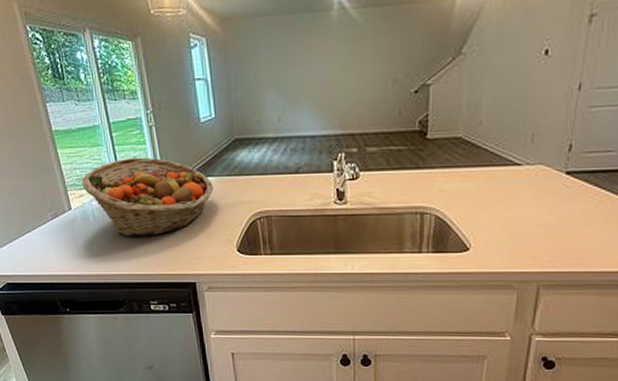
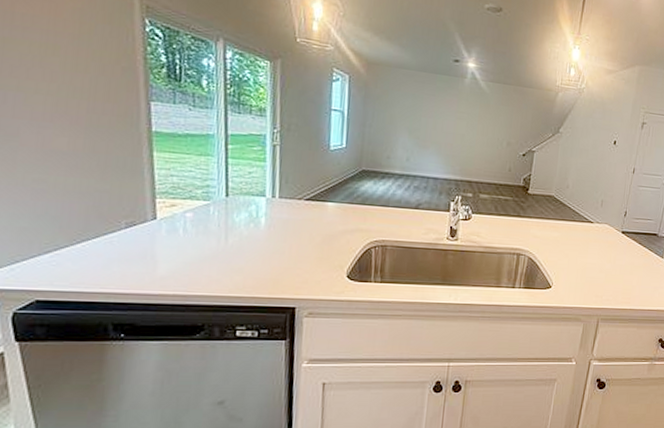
fruit basket: present [81,157,214,237] -> none [177,172,333,256]

